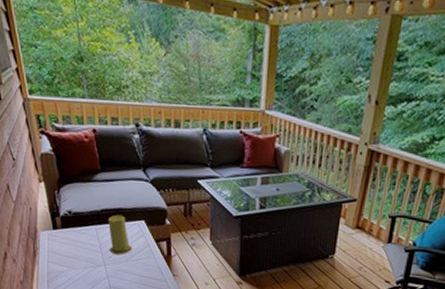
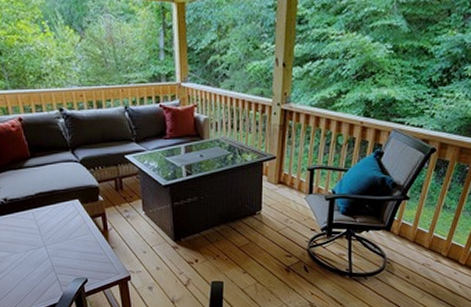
candle: present [108,214,132,255] -> none [43,196,70,235]

